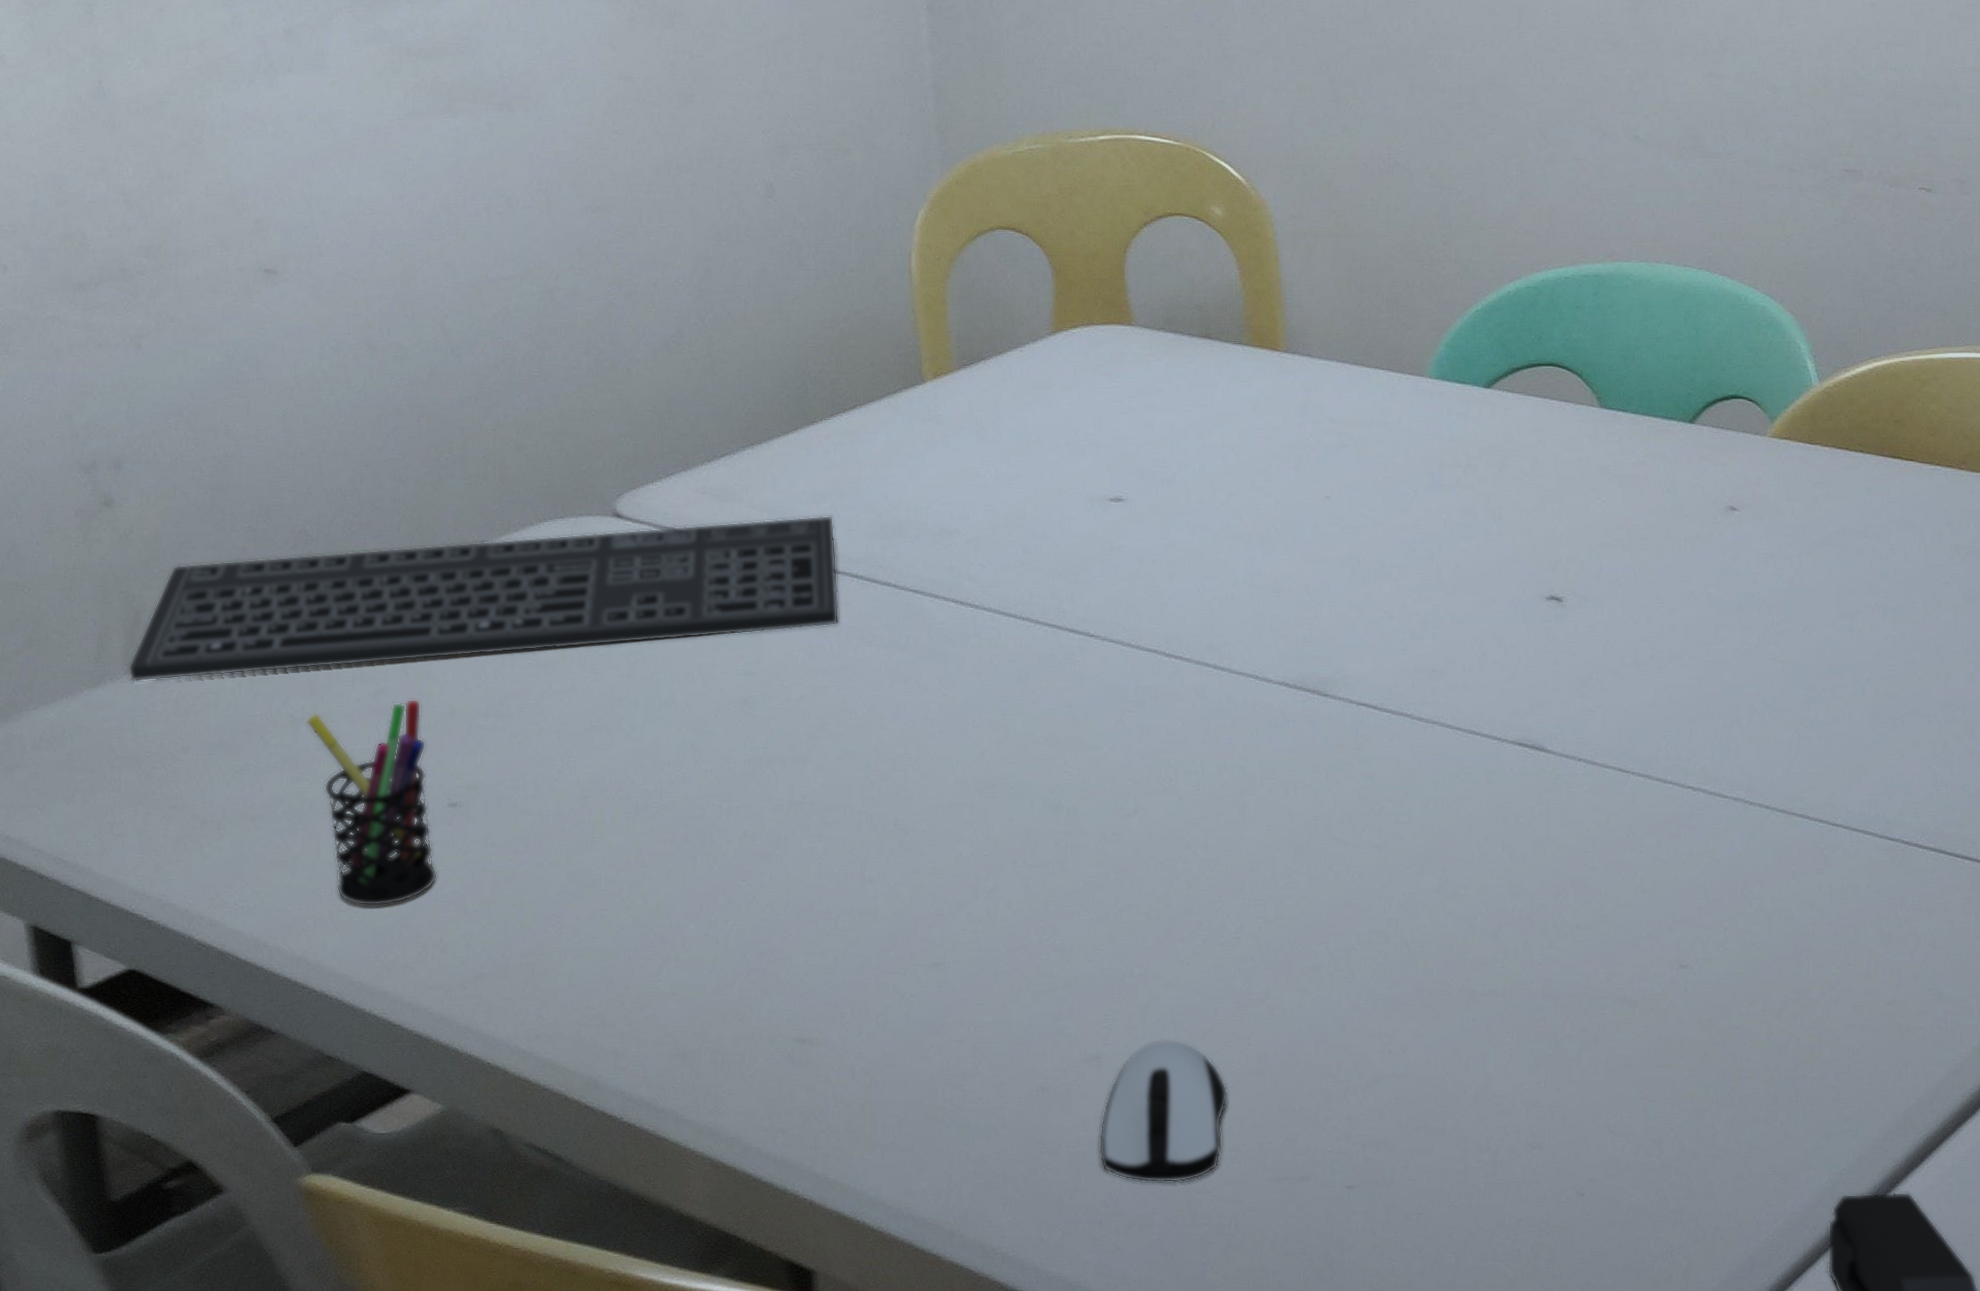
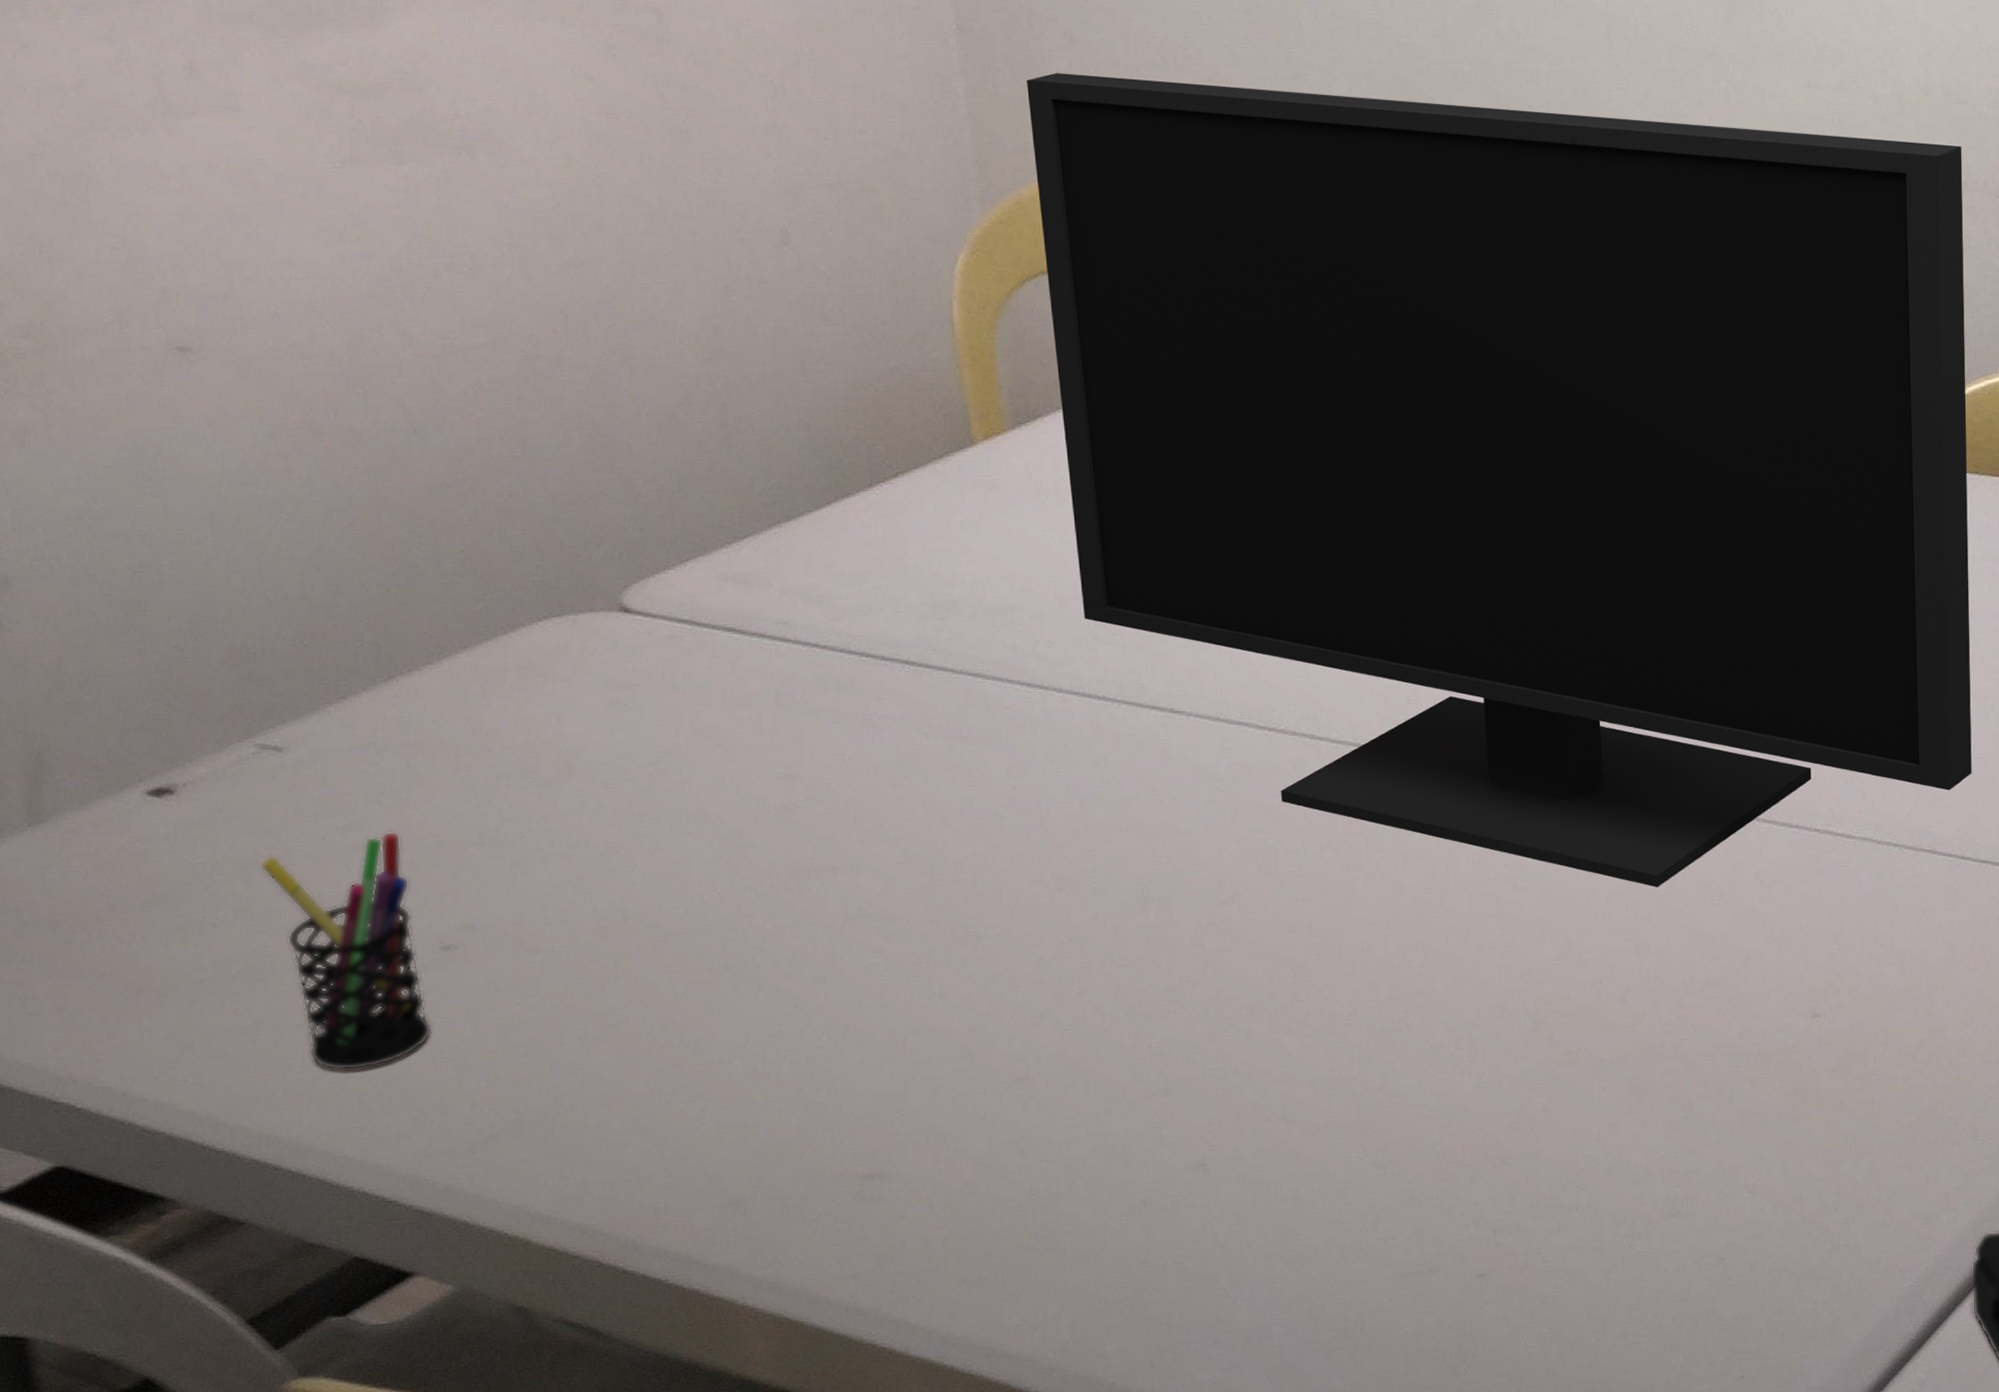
keyboard: present [128,515,840,683] -> none [33,596,891,836]
monitor: none [985,49,1858,831] -> present [1026,72,1972,888]
computer mouse: present [1098,1039,1228,1183] -> none [1209,1137,1347,1293]

